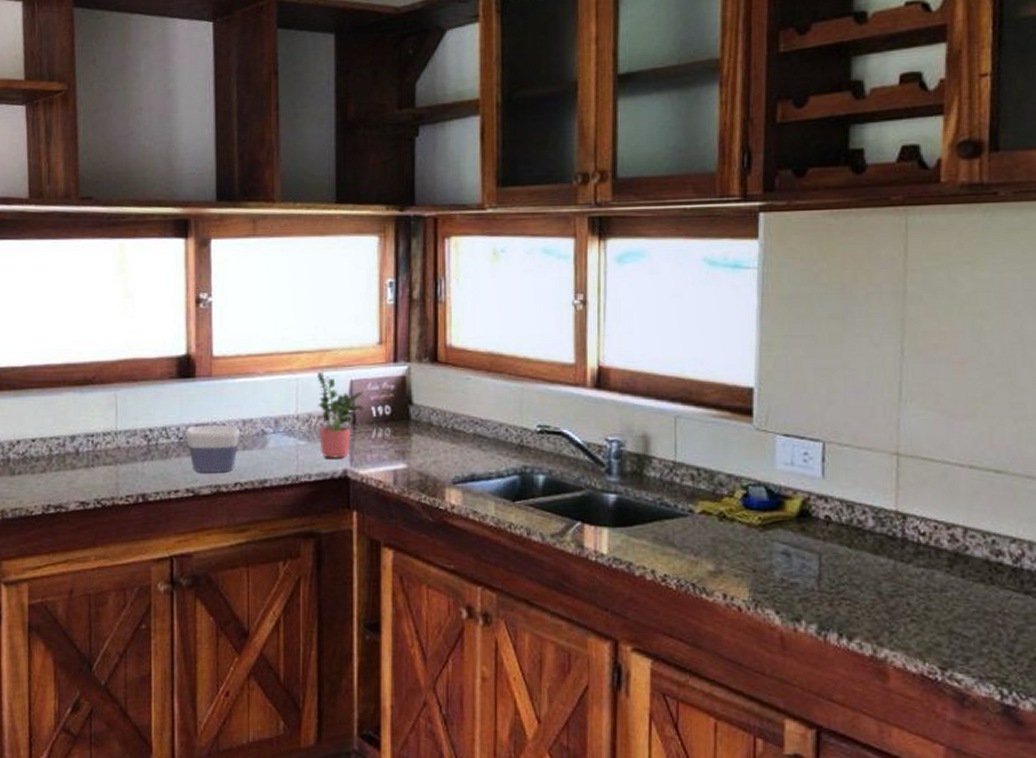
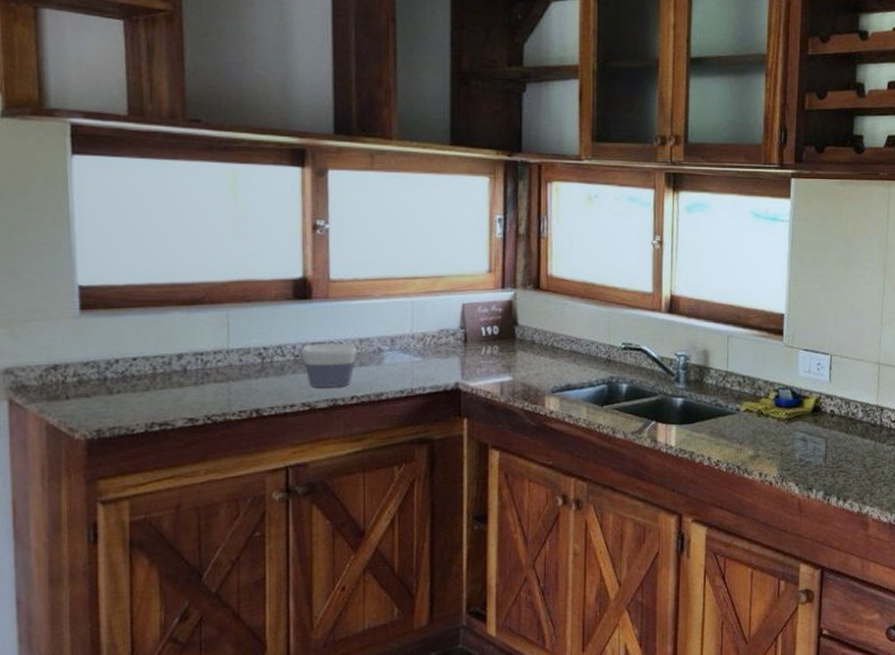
potted plant: present [316,373,364,458] -> none [431,296,475,373]

